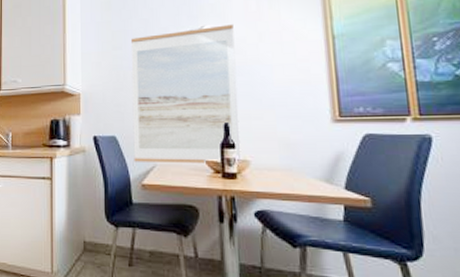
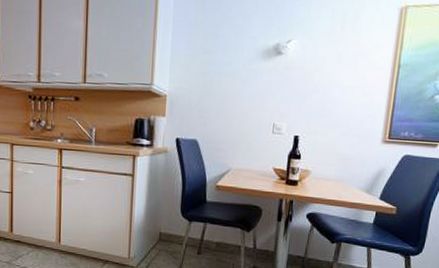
wall art: present [130,24,240,164] -> none [211,41,318,171]

